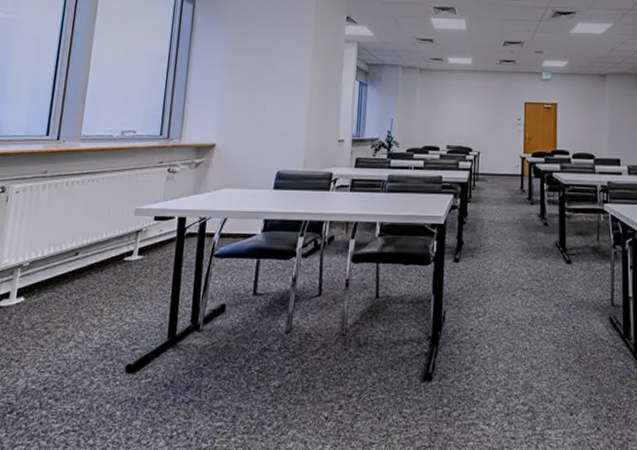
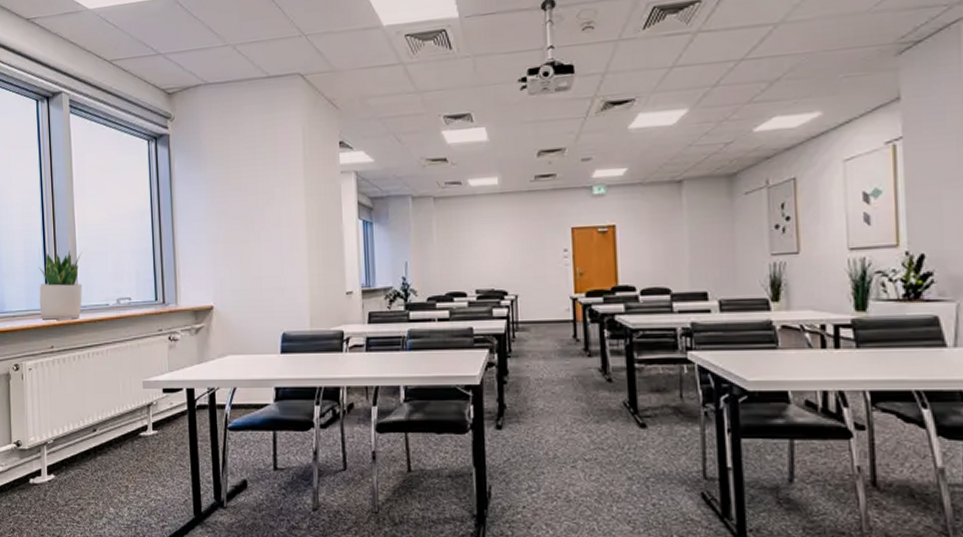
planter: none [38,83,94,147] -> present [38,250,83,320]

